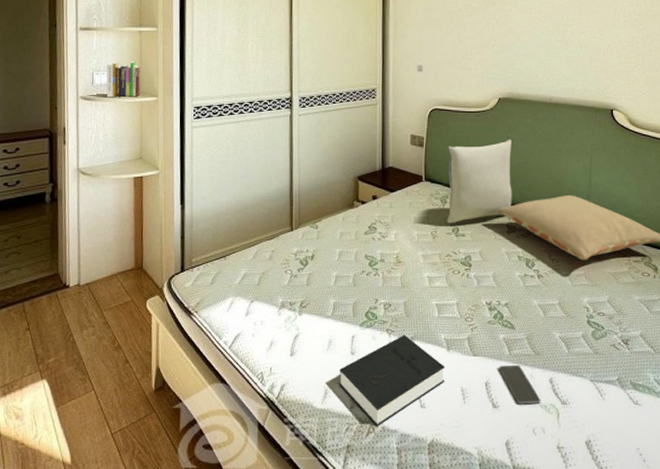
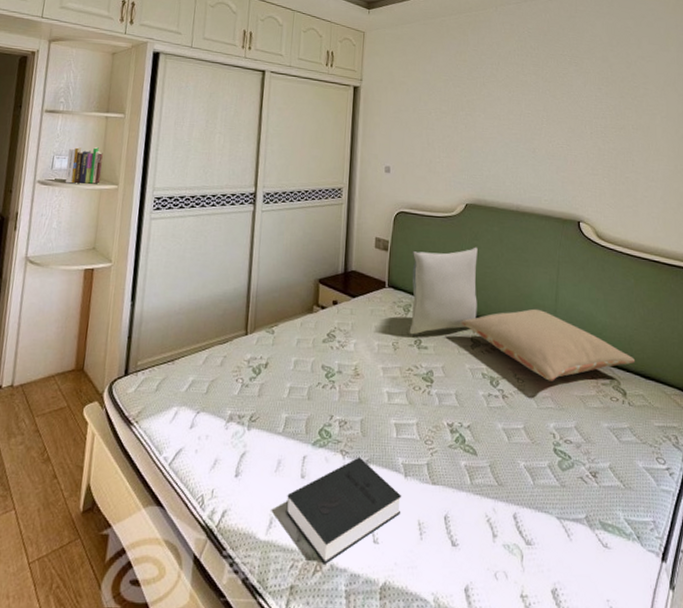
smartphone: present [499,364,541,405] -> none [459,496,504,544]

